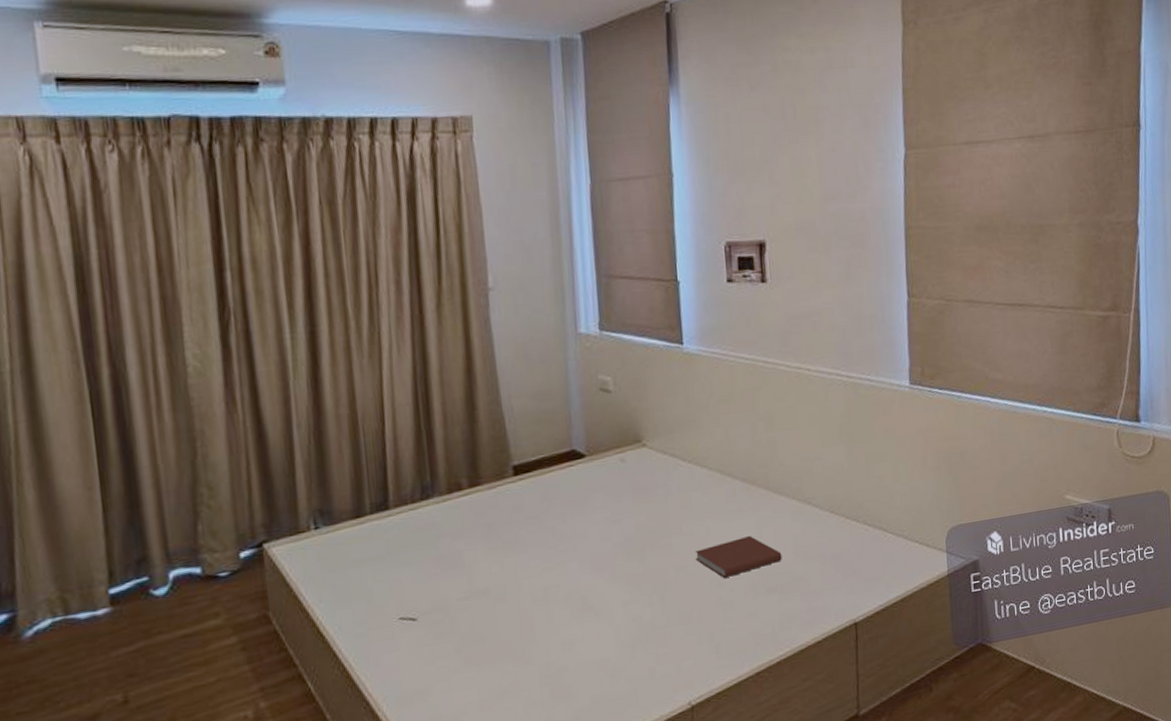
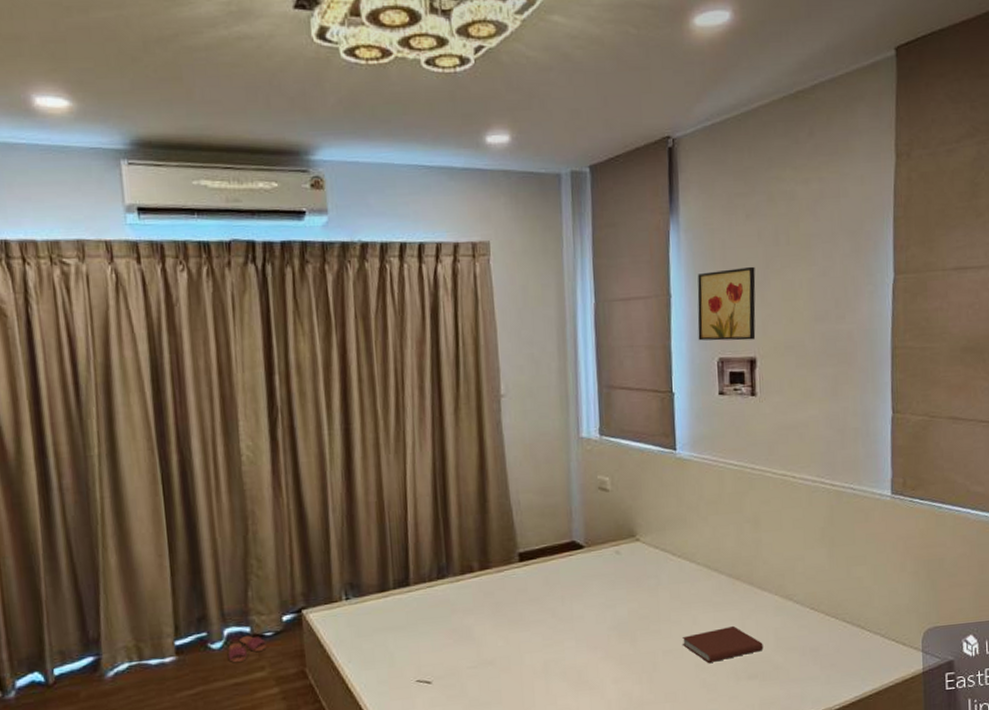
slippers: none [174,577,222,611] -> present [227,635,267,663]
wall art: none [701,142,764,224] -> present [697,266,756,341]

